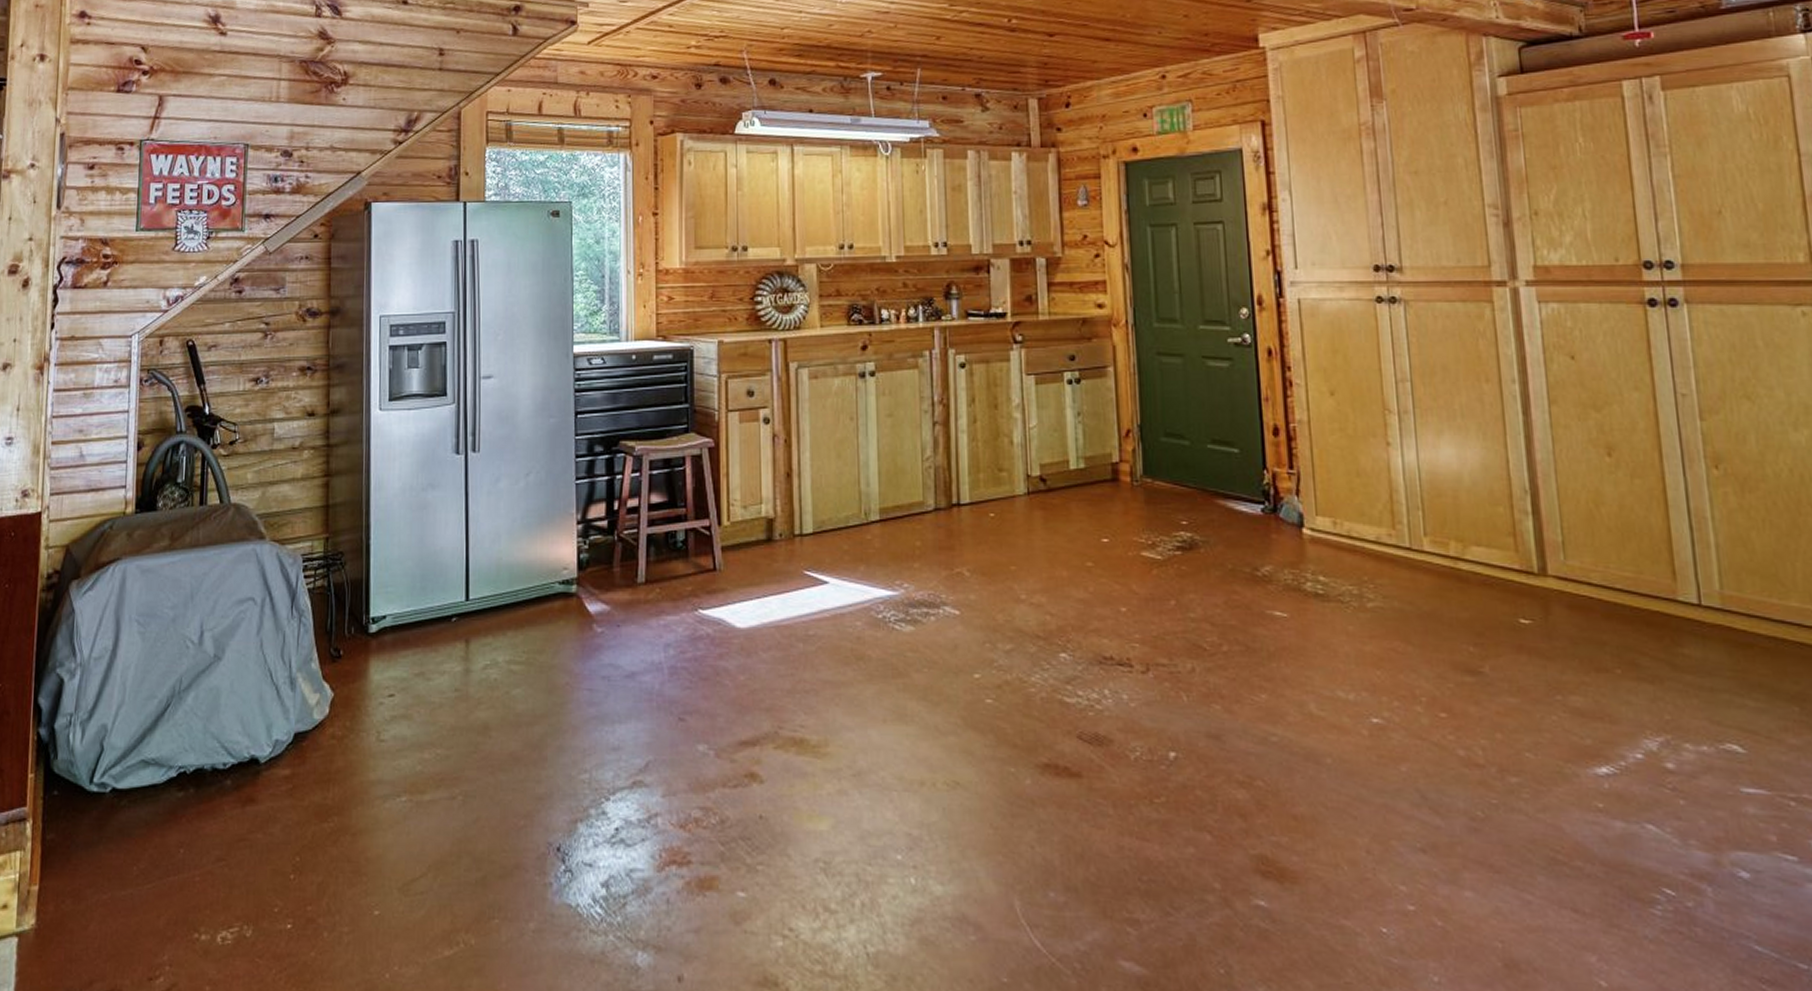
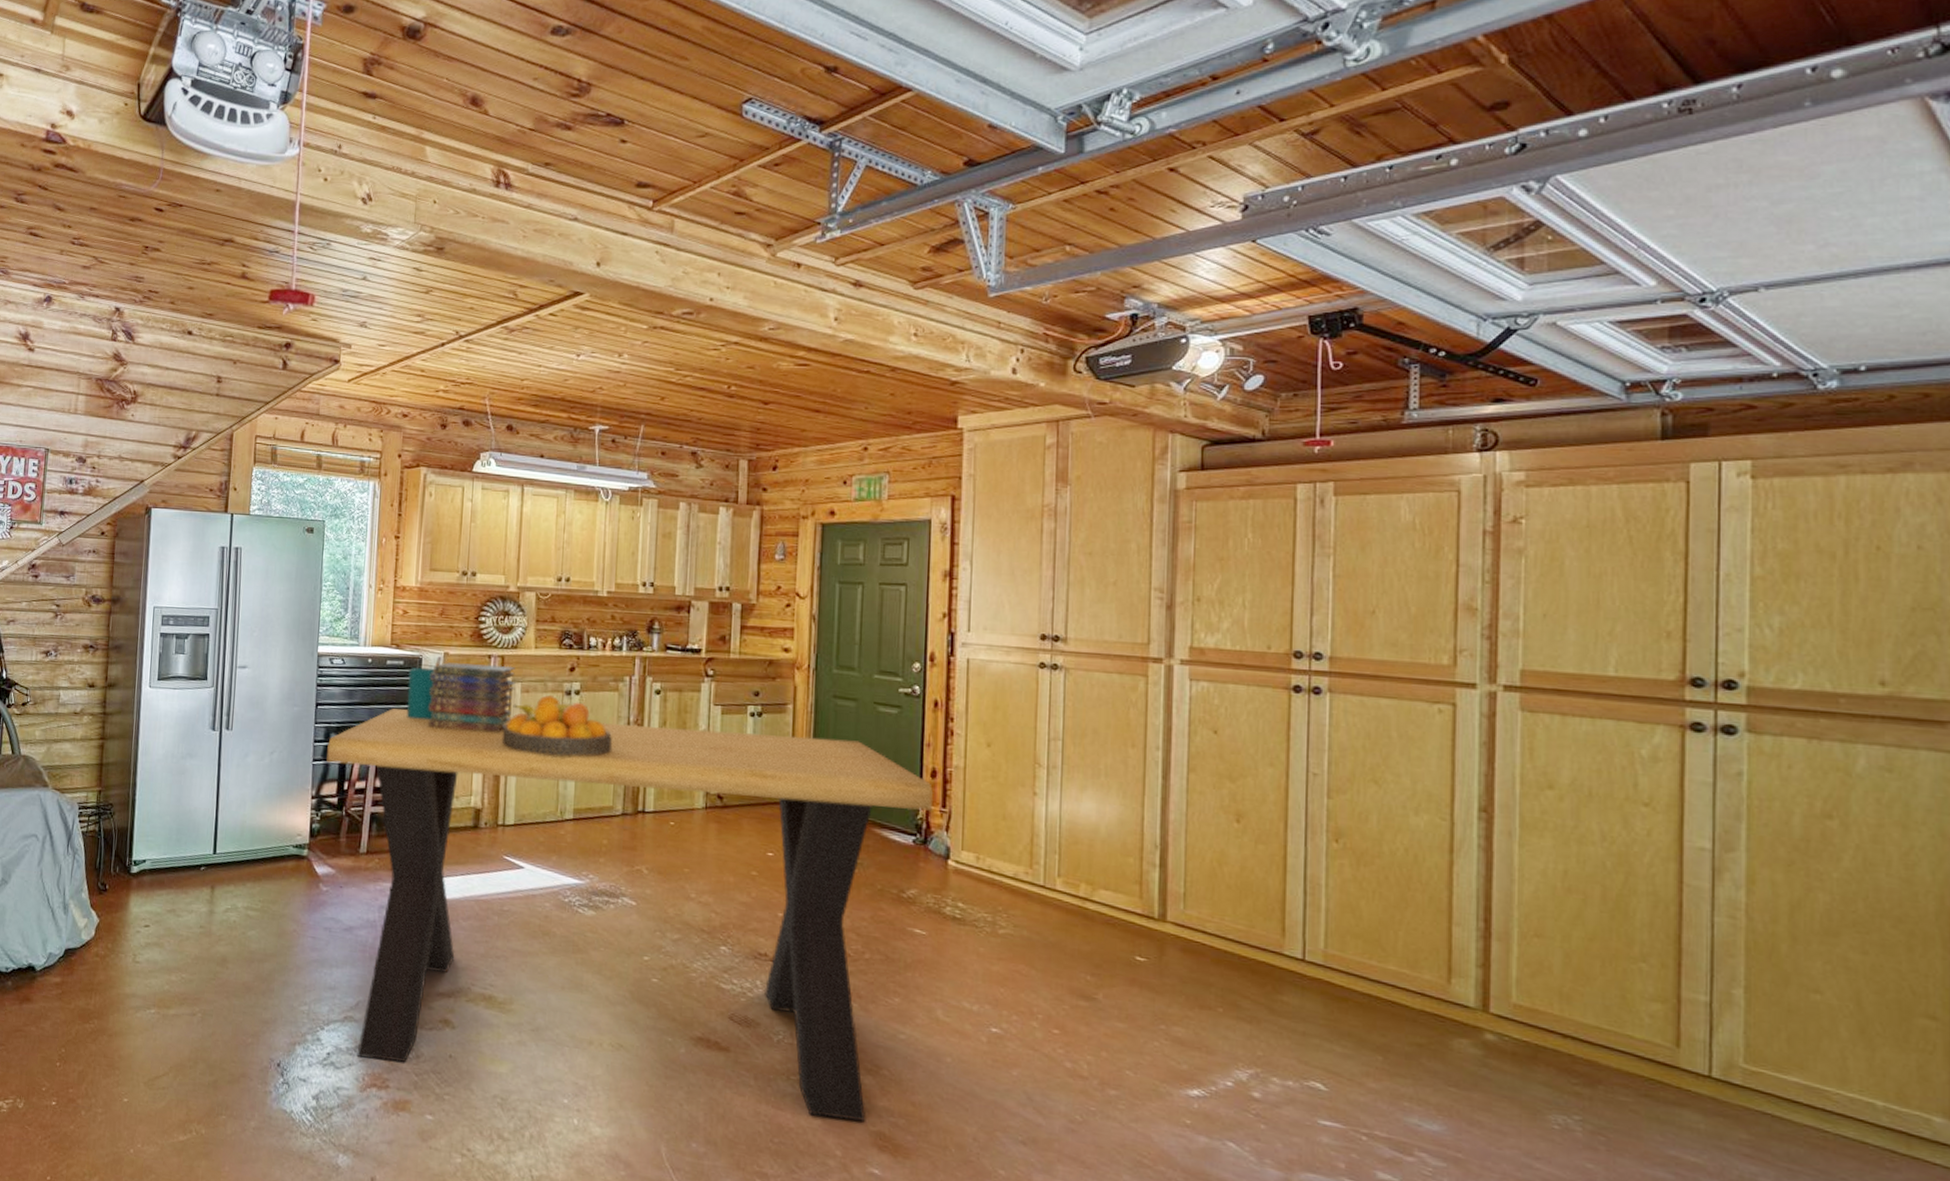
dining table: none [592,346,1279,845] -> present [326,656,934,1122]
book stack: none [704,349,802,429] -> present [428,662,516,734]
fruit bowl: none [791,378,916,449] -> present [502,694,612,757]

